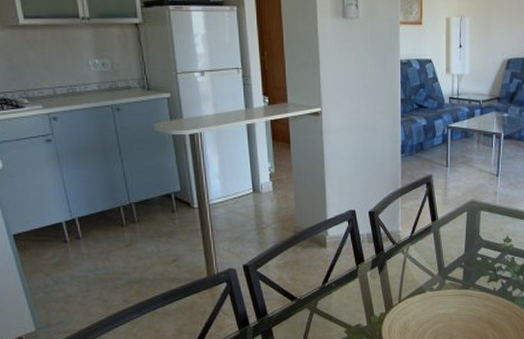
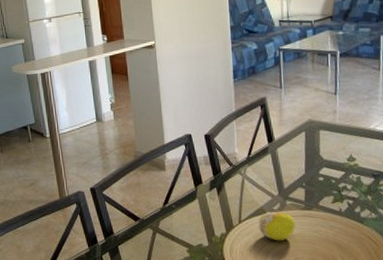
fruit: none [417,290,453,320] -> present [258,211,296,241]

